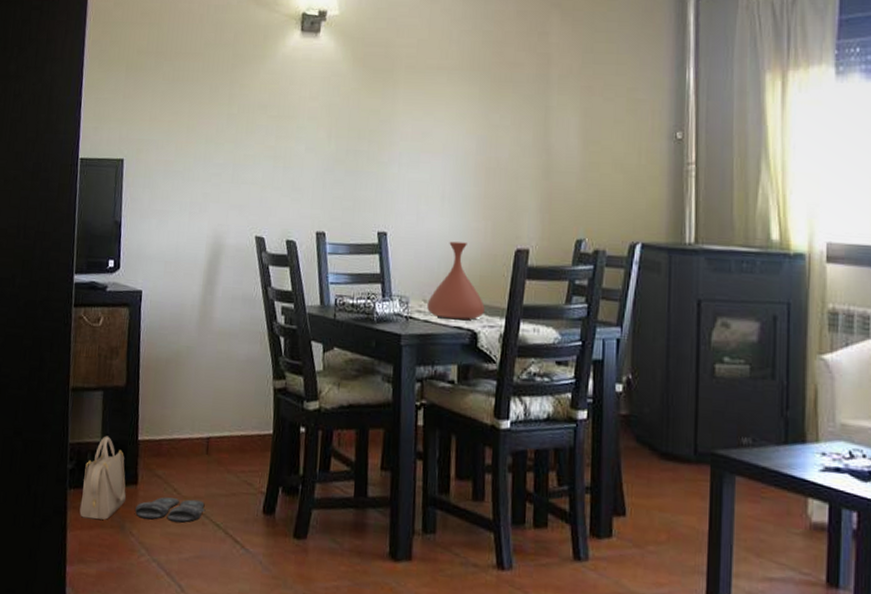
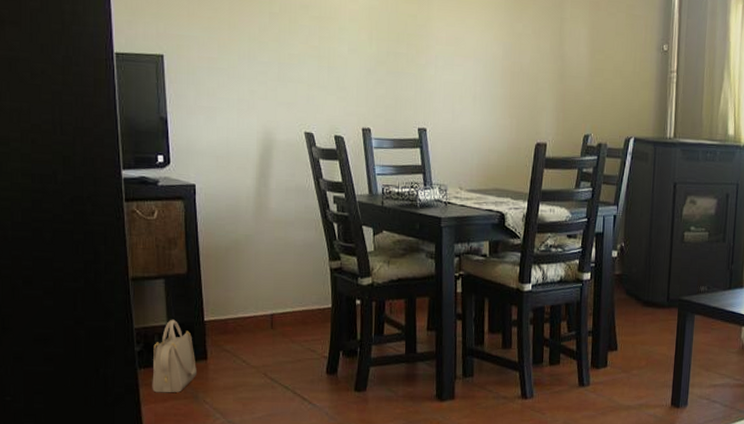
slippers: present [135,497,206,523] -> none [207,368,274,388]
vase: present [427,241,485,320] -> none [463,136,511,204]

